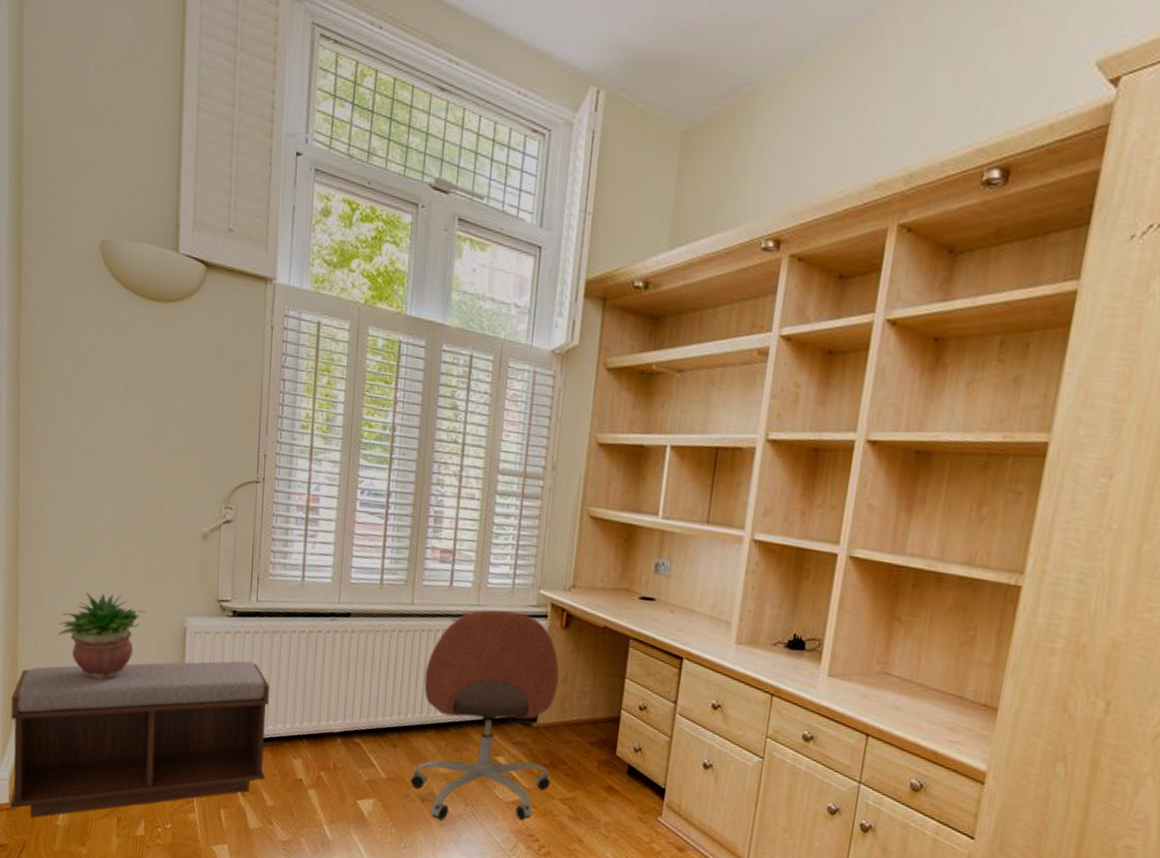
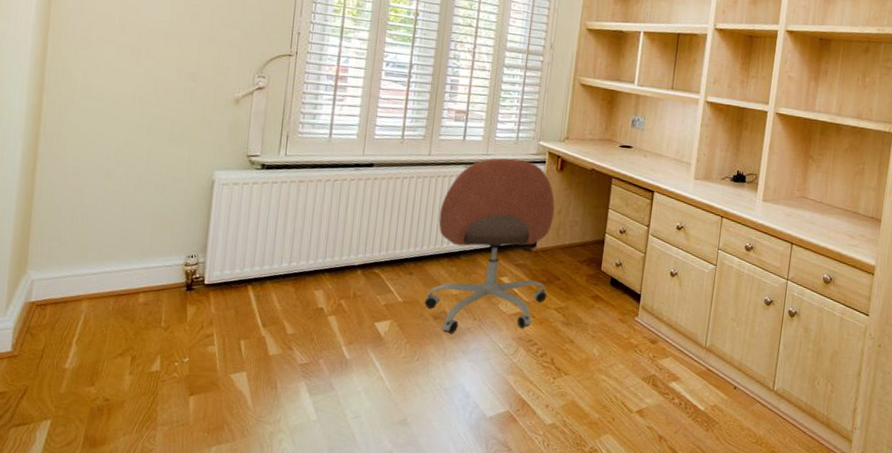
bench: present [10,660,270,818] -> none [12,207,295,363]
potted plant: present [58,592,146,680] -> none [78,151,173,230]

